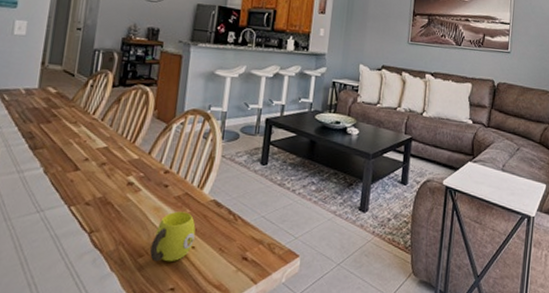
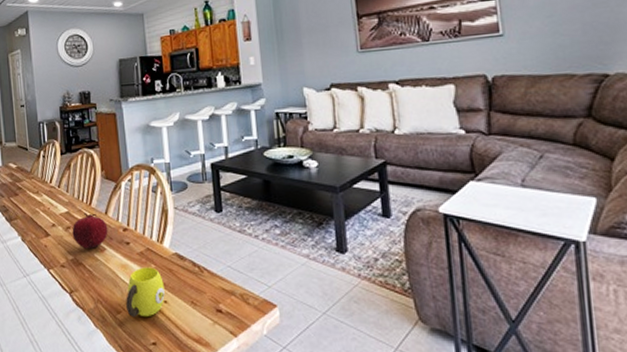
fruit: none [106,149,149,188] -> present [72,212,108,249]

